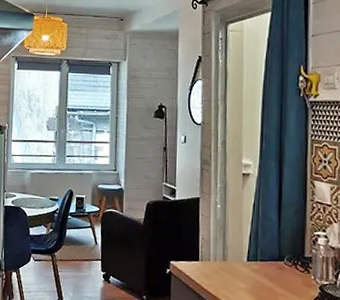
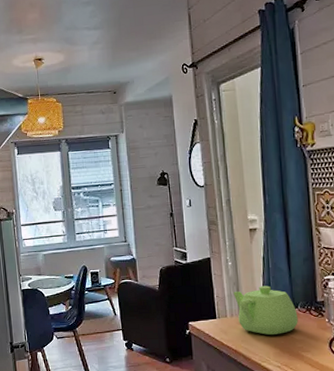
teapot: none [219,233,283,286] -> present [233,285,298,335]

